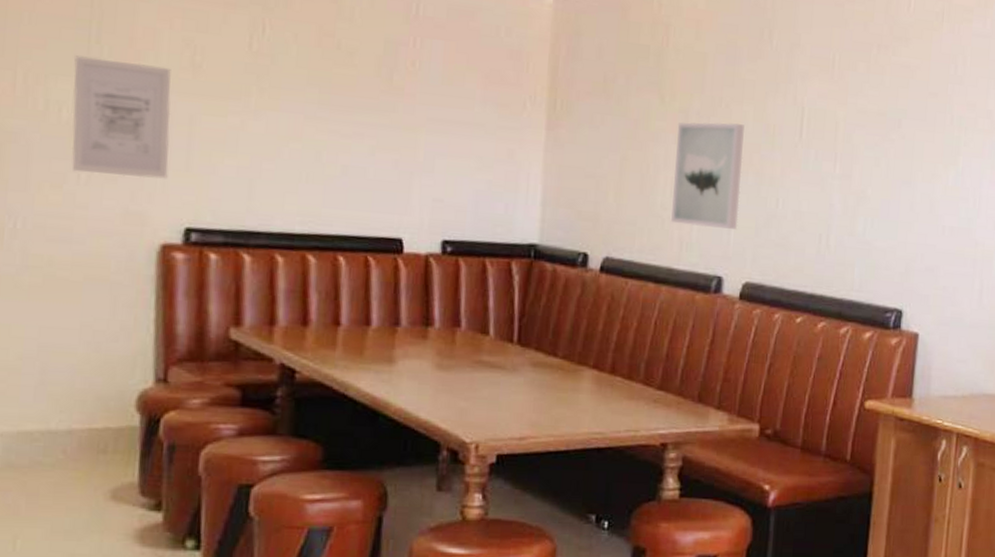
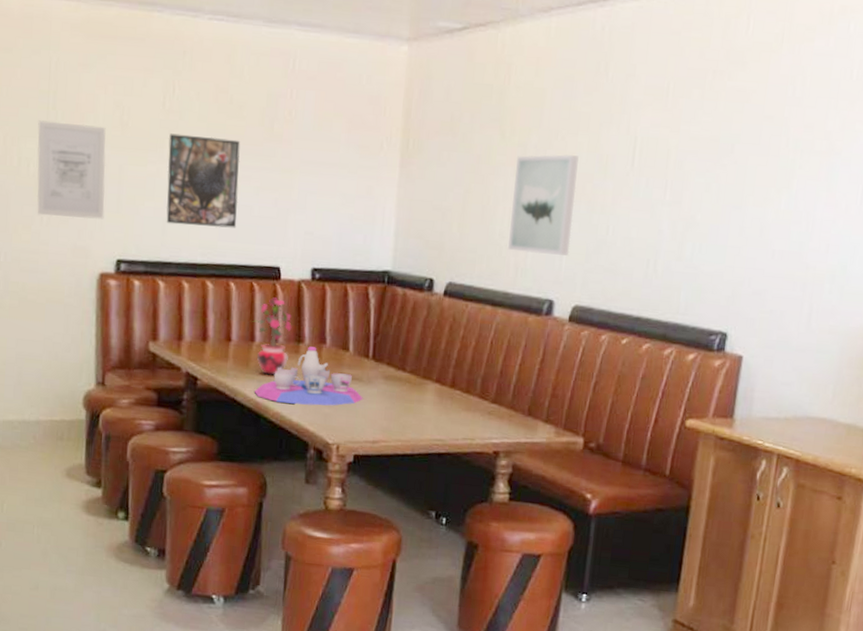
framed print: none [253,79,351,193] -> present [166,133,241,228]
potted plant: none [368,274,418,365] -> present [253,297,292,376]
tea set: none [370,330,507,399] -> present [254,346,363,406]

